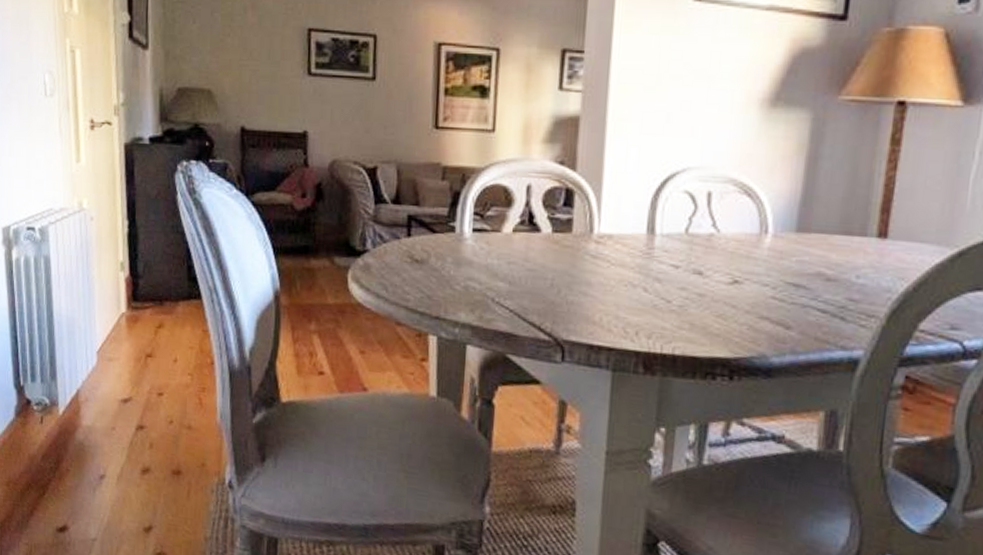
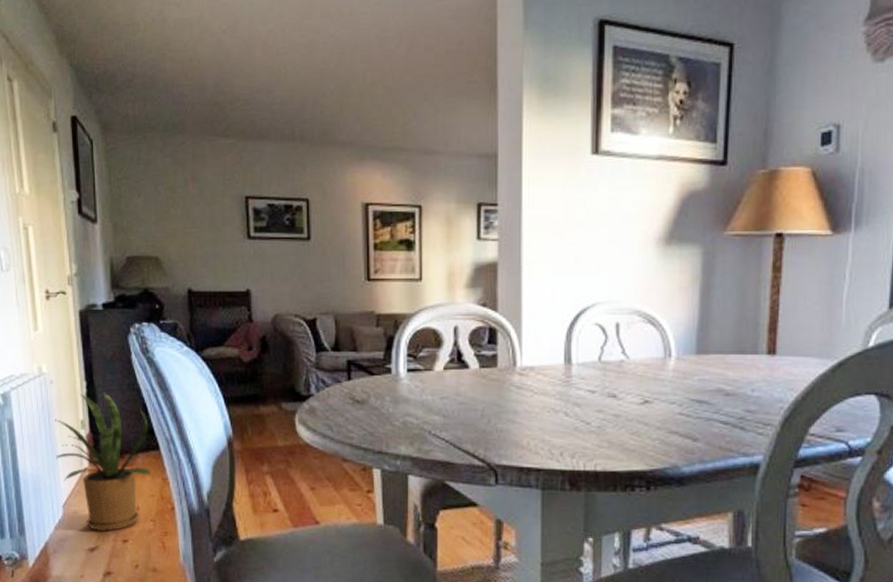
house plant: none [91,233,192,383] -> present [54,392,151,532]

